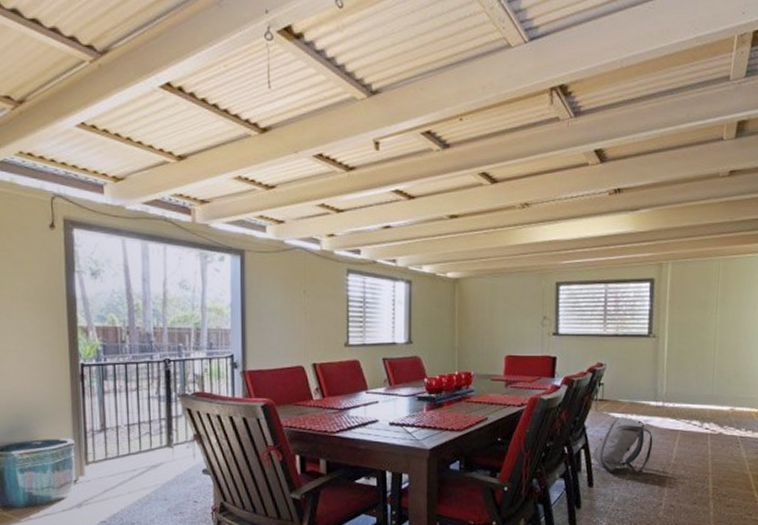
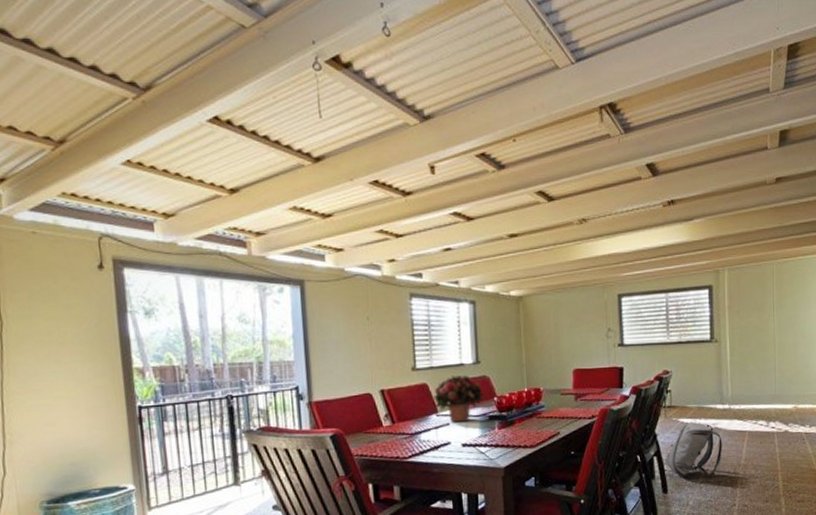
bouquet: none [363,353,415,402] -> present [433,374,485,423]

